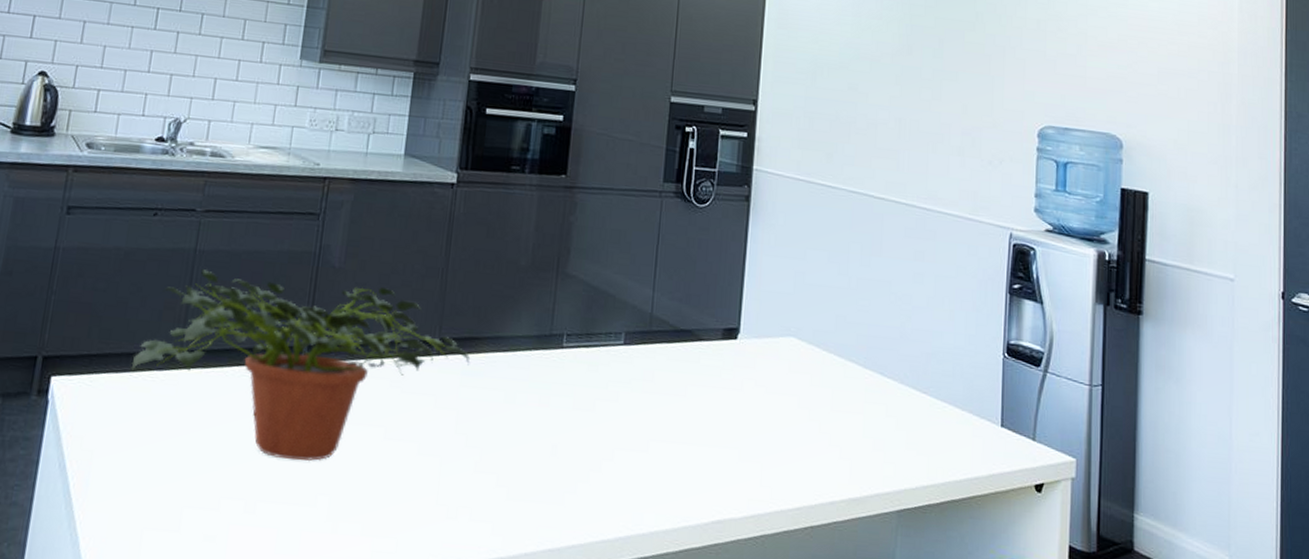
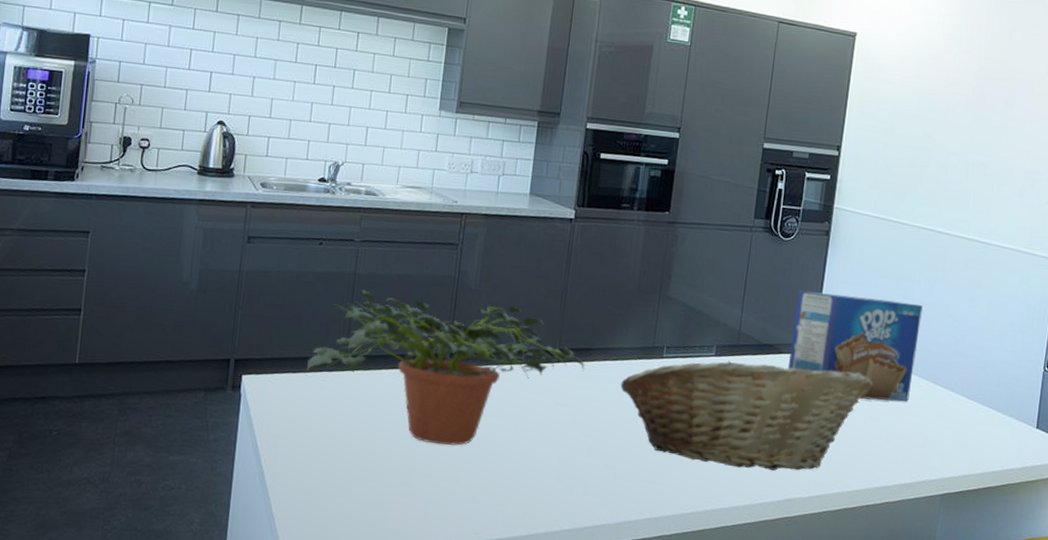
fruit basket: none [513,350,810,485] -> present [620,361,874,471]
toaster pastry box: none [709,265,860,397] -> present [787,290,923,401]

